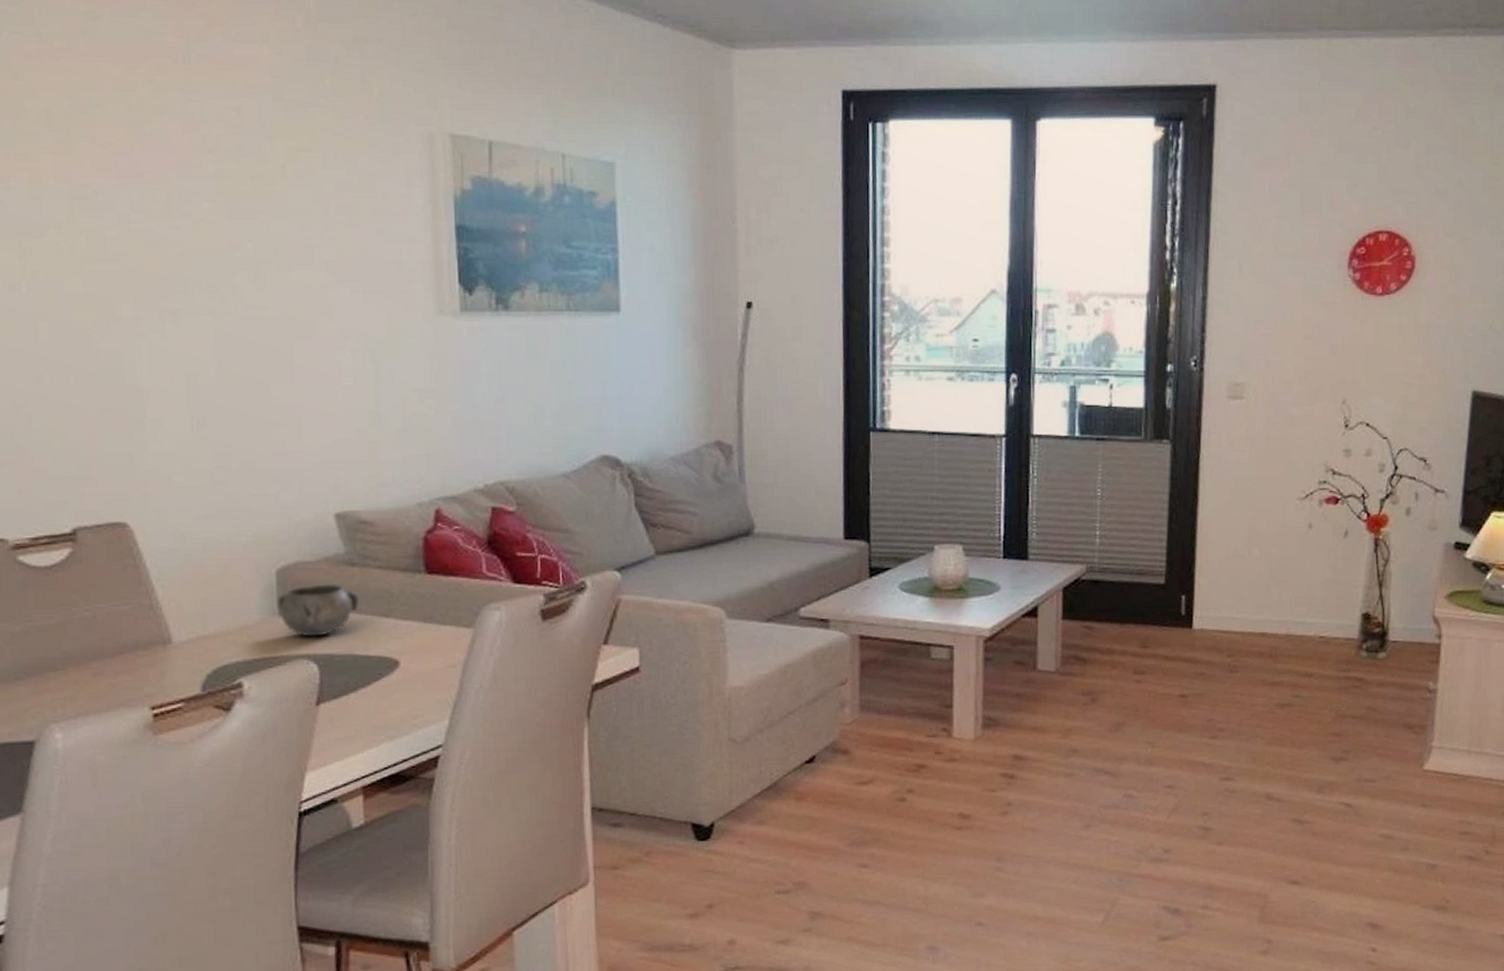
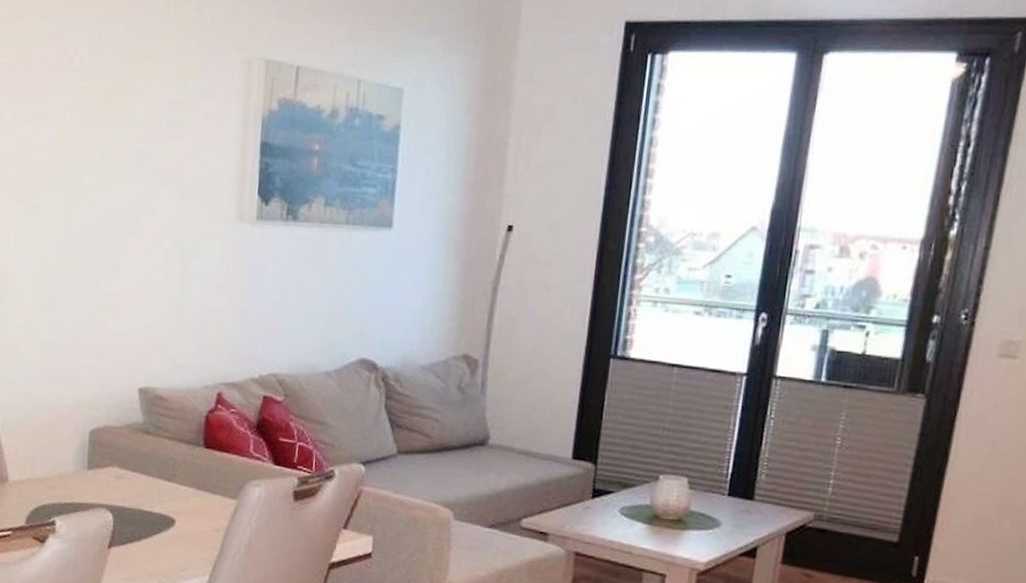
decorative bowl: present [277,585,360,637] -> none [87,447,151,491]

